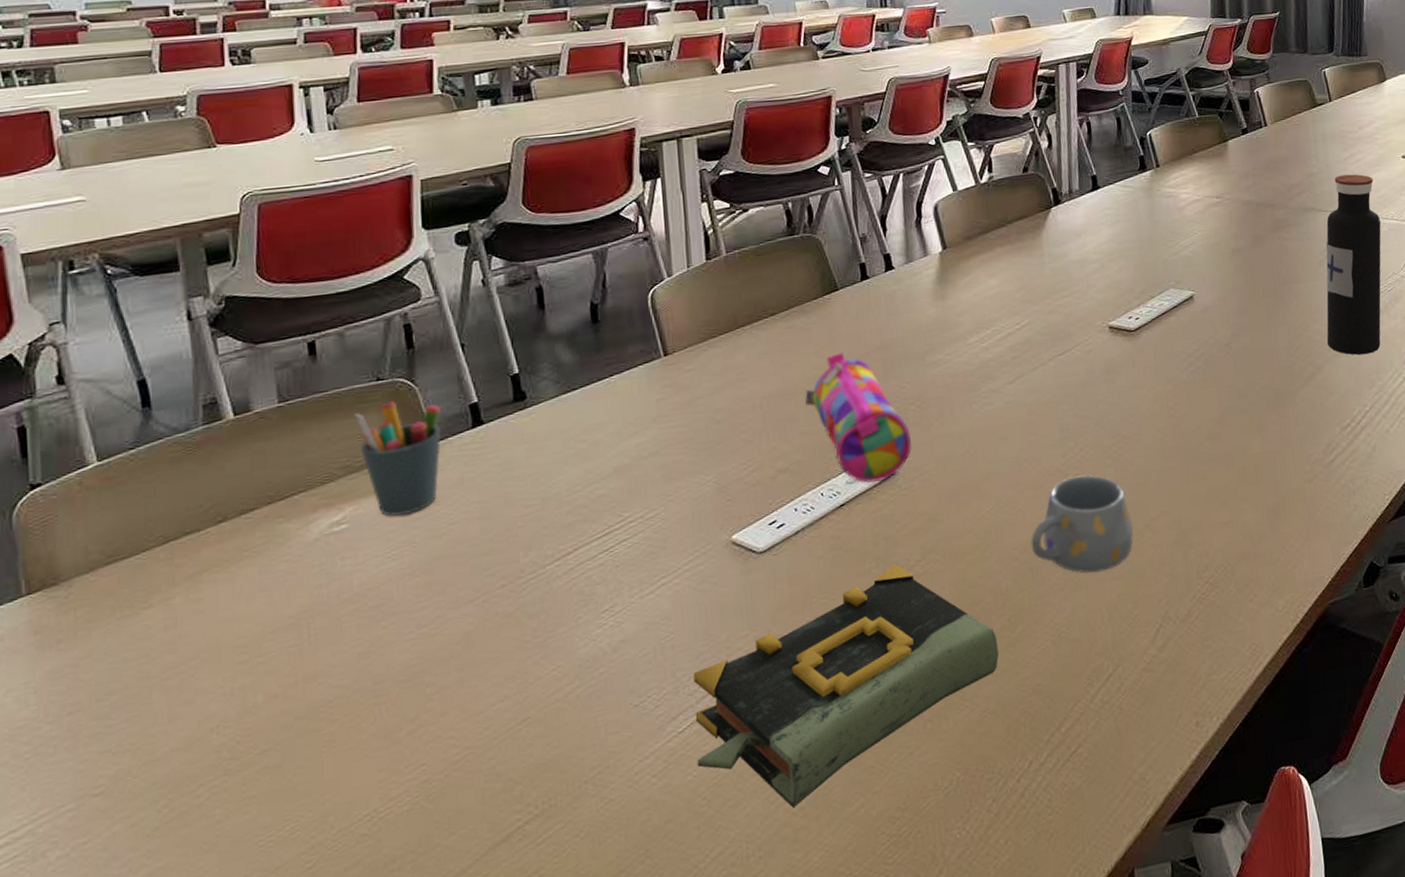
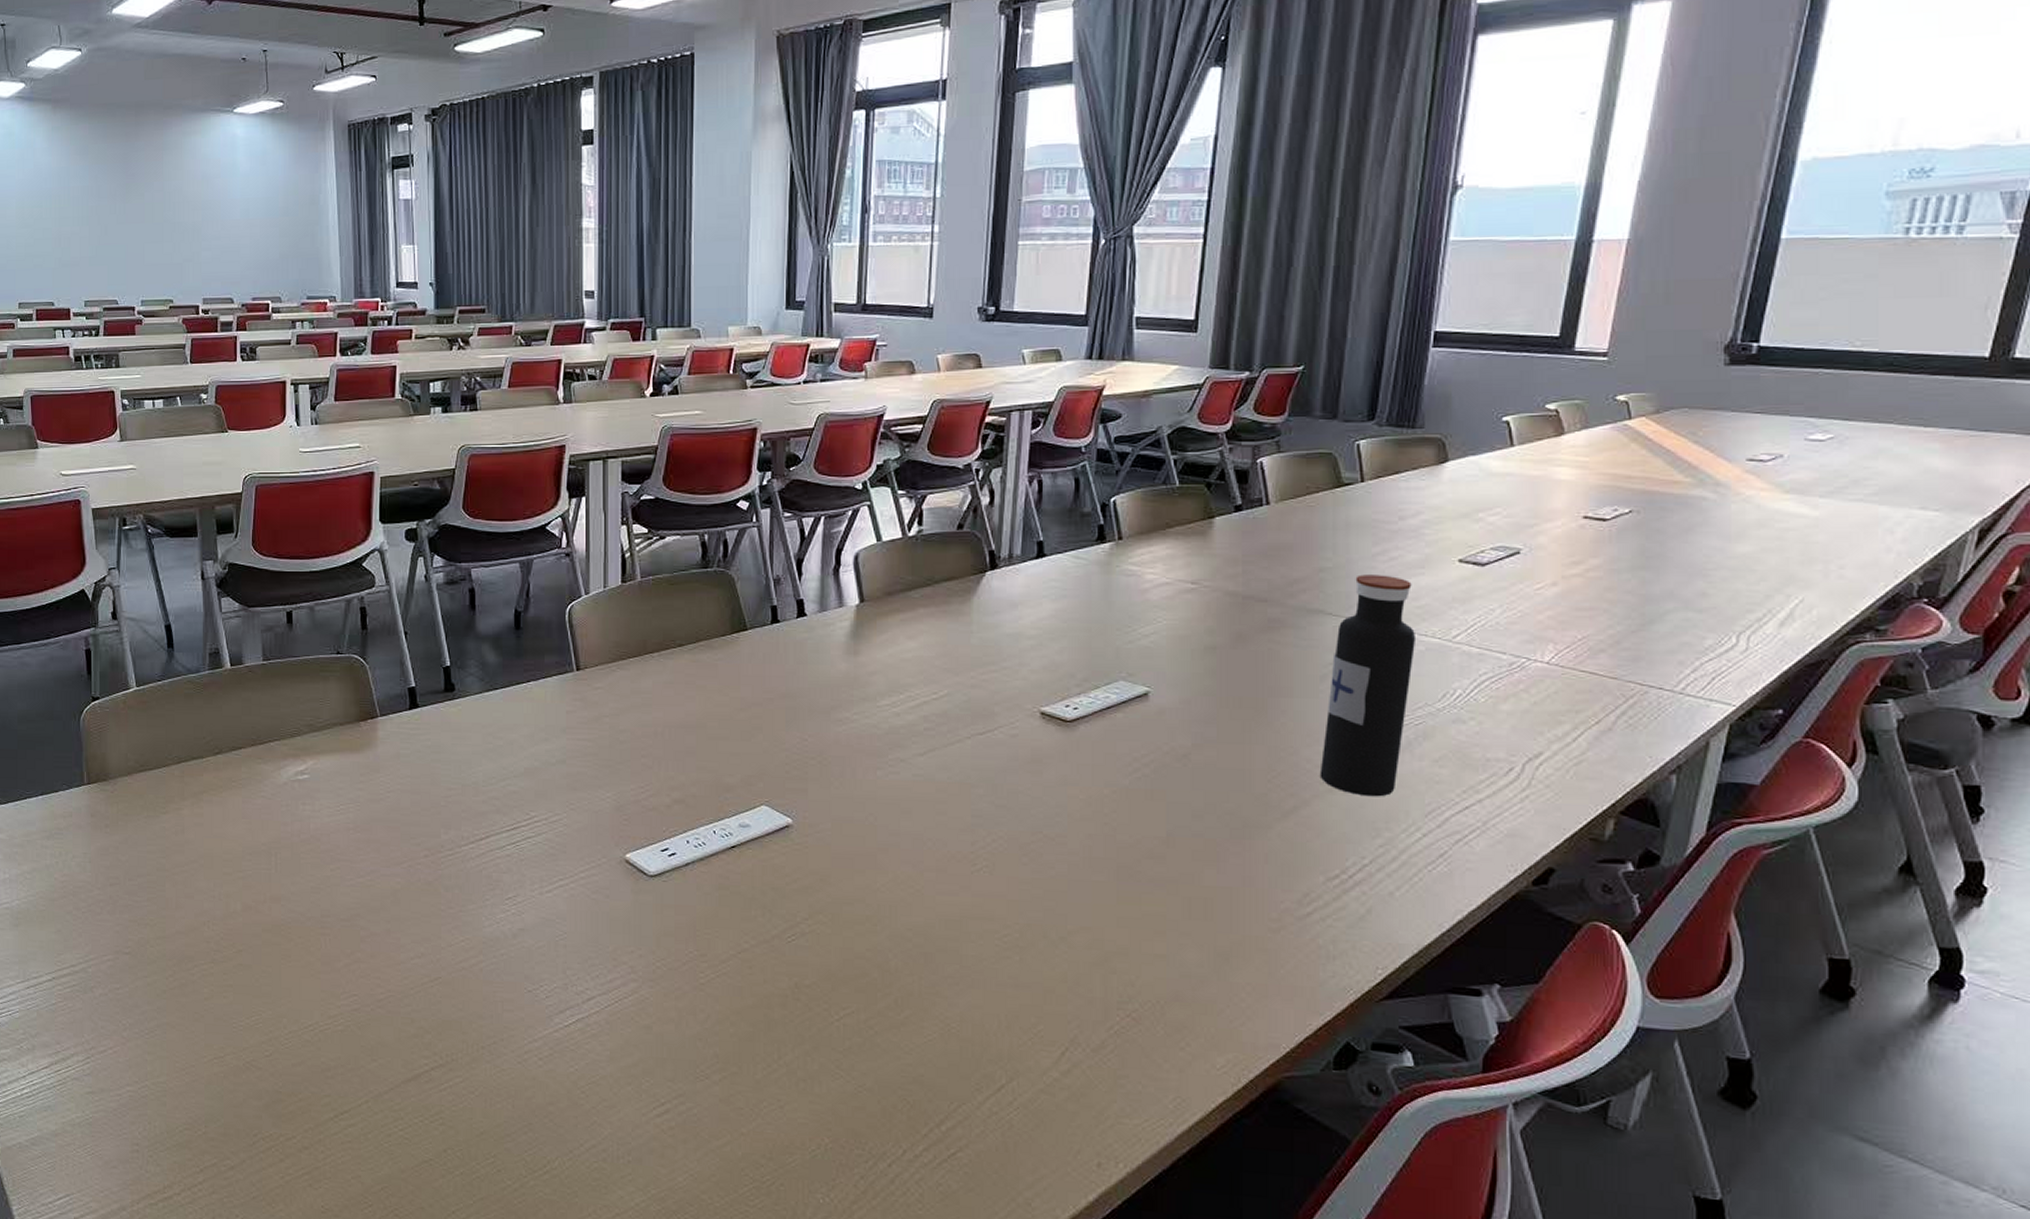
pen holder: present [354,401,442,517] -> none [318,674,385,777]
book: present [693,564,999,808] -> none [579,917,880,1125]
pencil case: present [805,352,911,483] -> none [706,694,809,830]
mug: present [1031,474,1134,574] -> none [927,867,1046,976]

